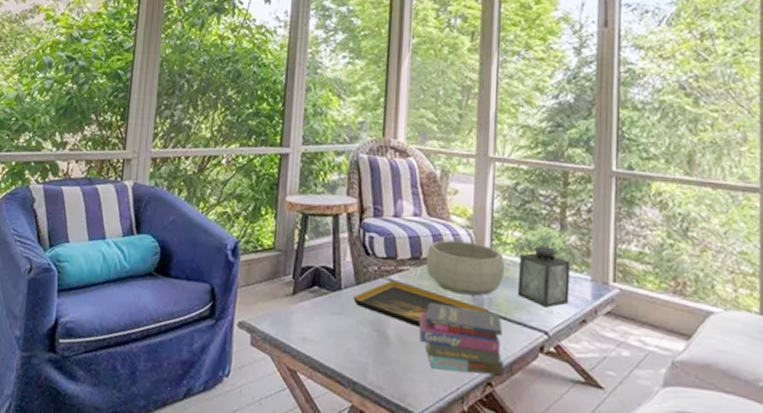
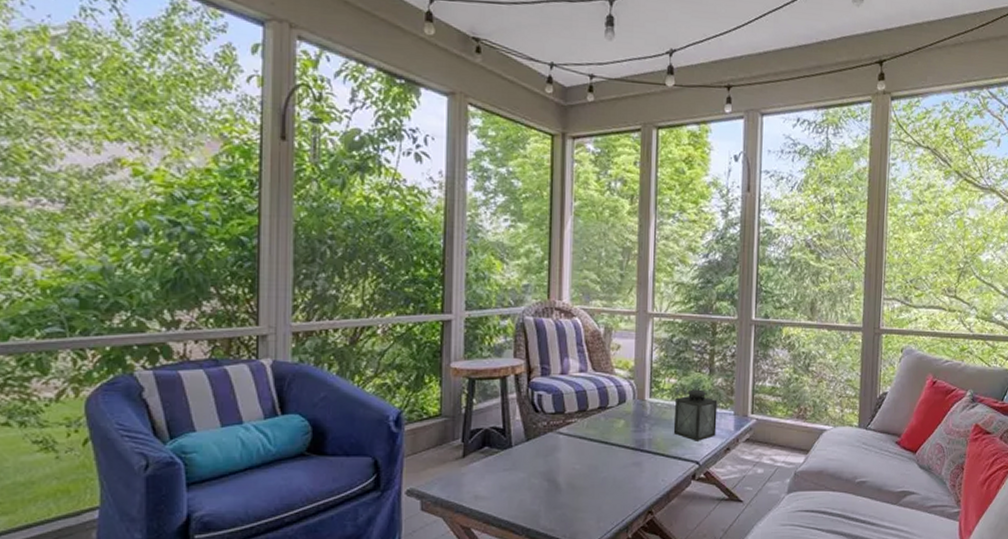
decorative tray: present [353,280,490,327] -> none [524,433,650,472]
books: present [418,302,504,375] -> none [587,448,663,507]
decorative bowl: present [425,240,505,296] -> none [591,391,663,438]

